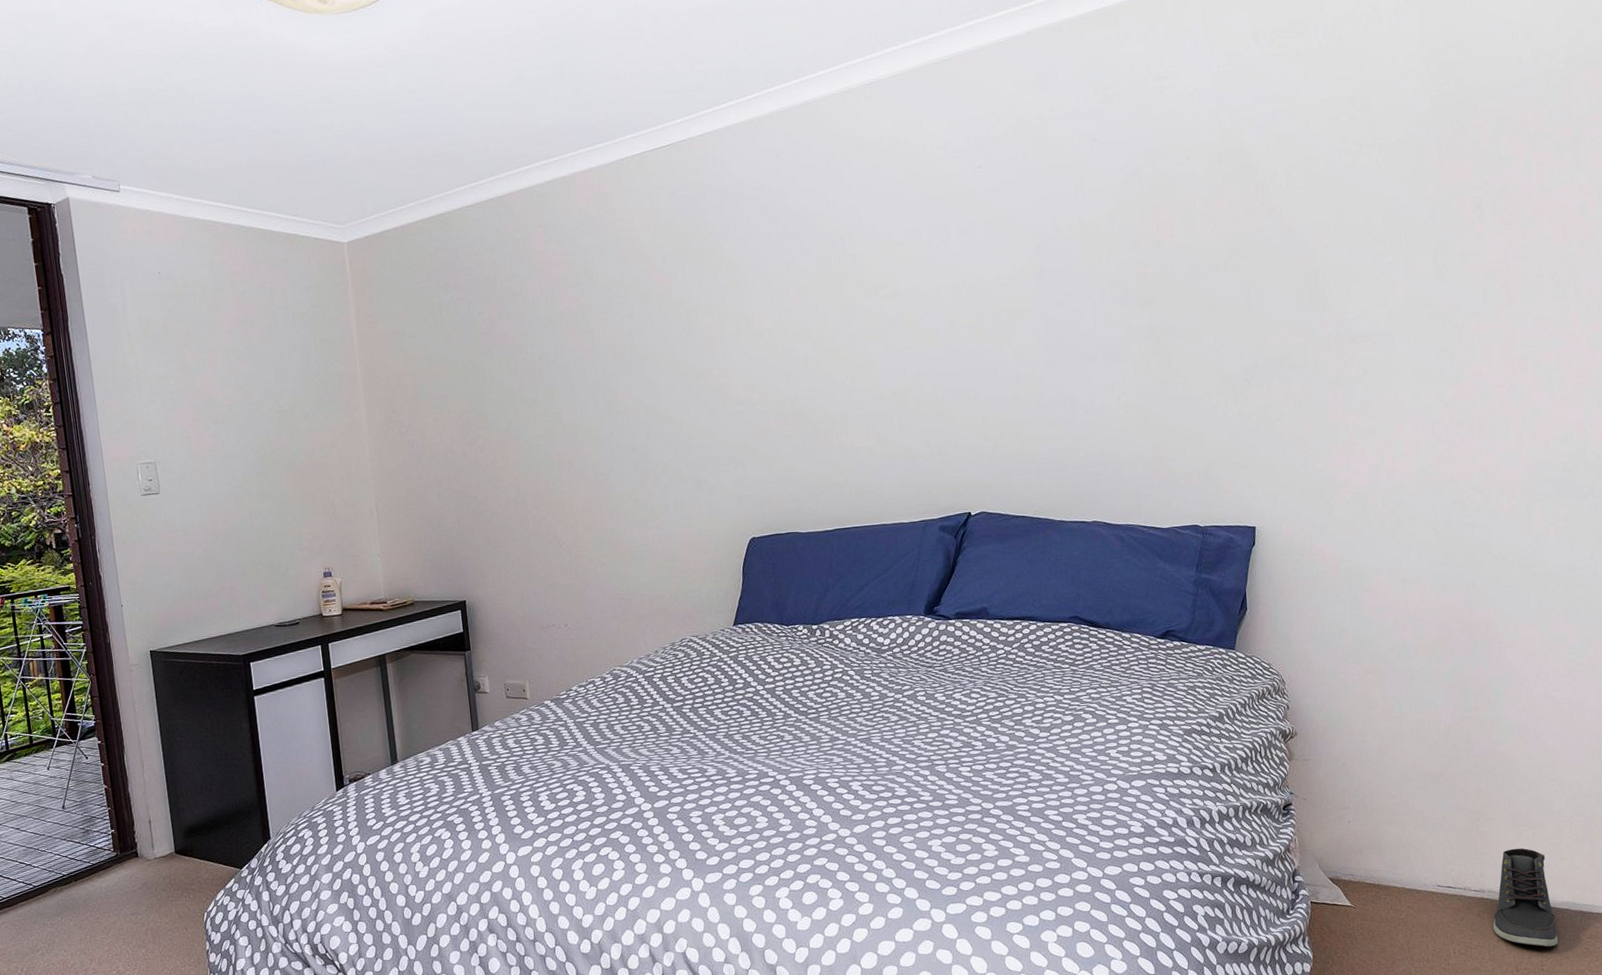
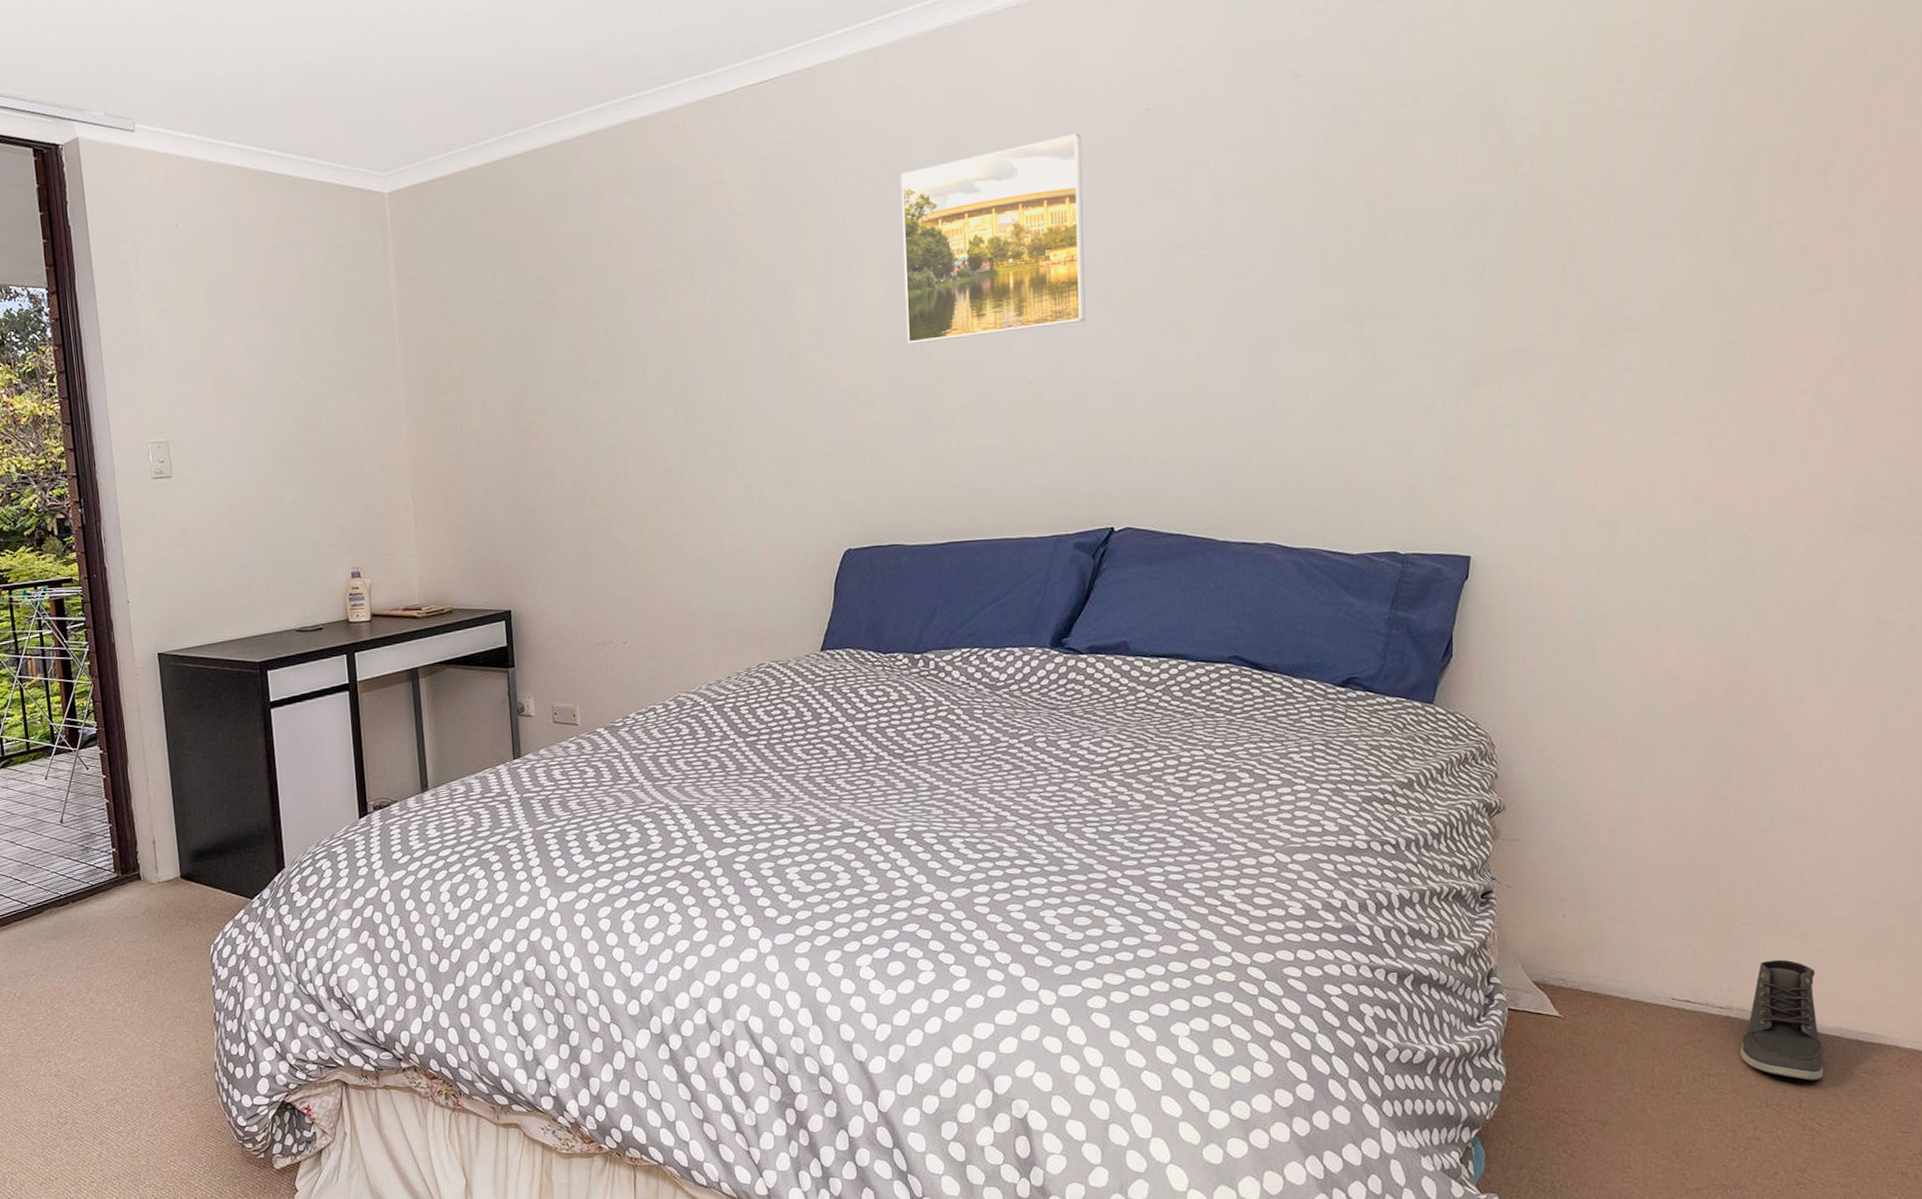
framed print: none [781,187,938,363] -> present [900,133,1086,344]

